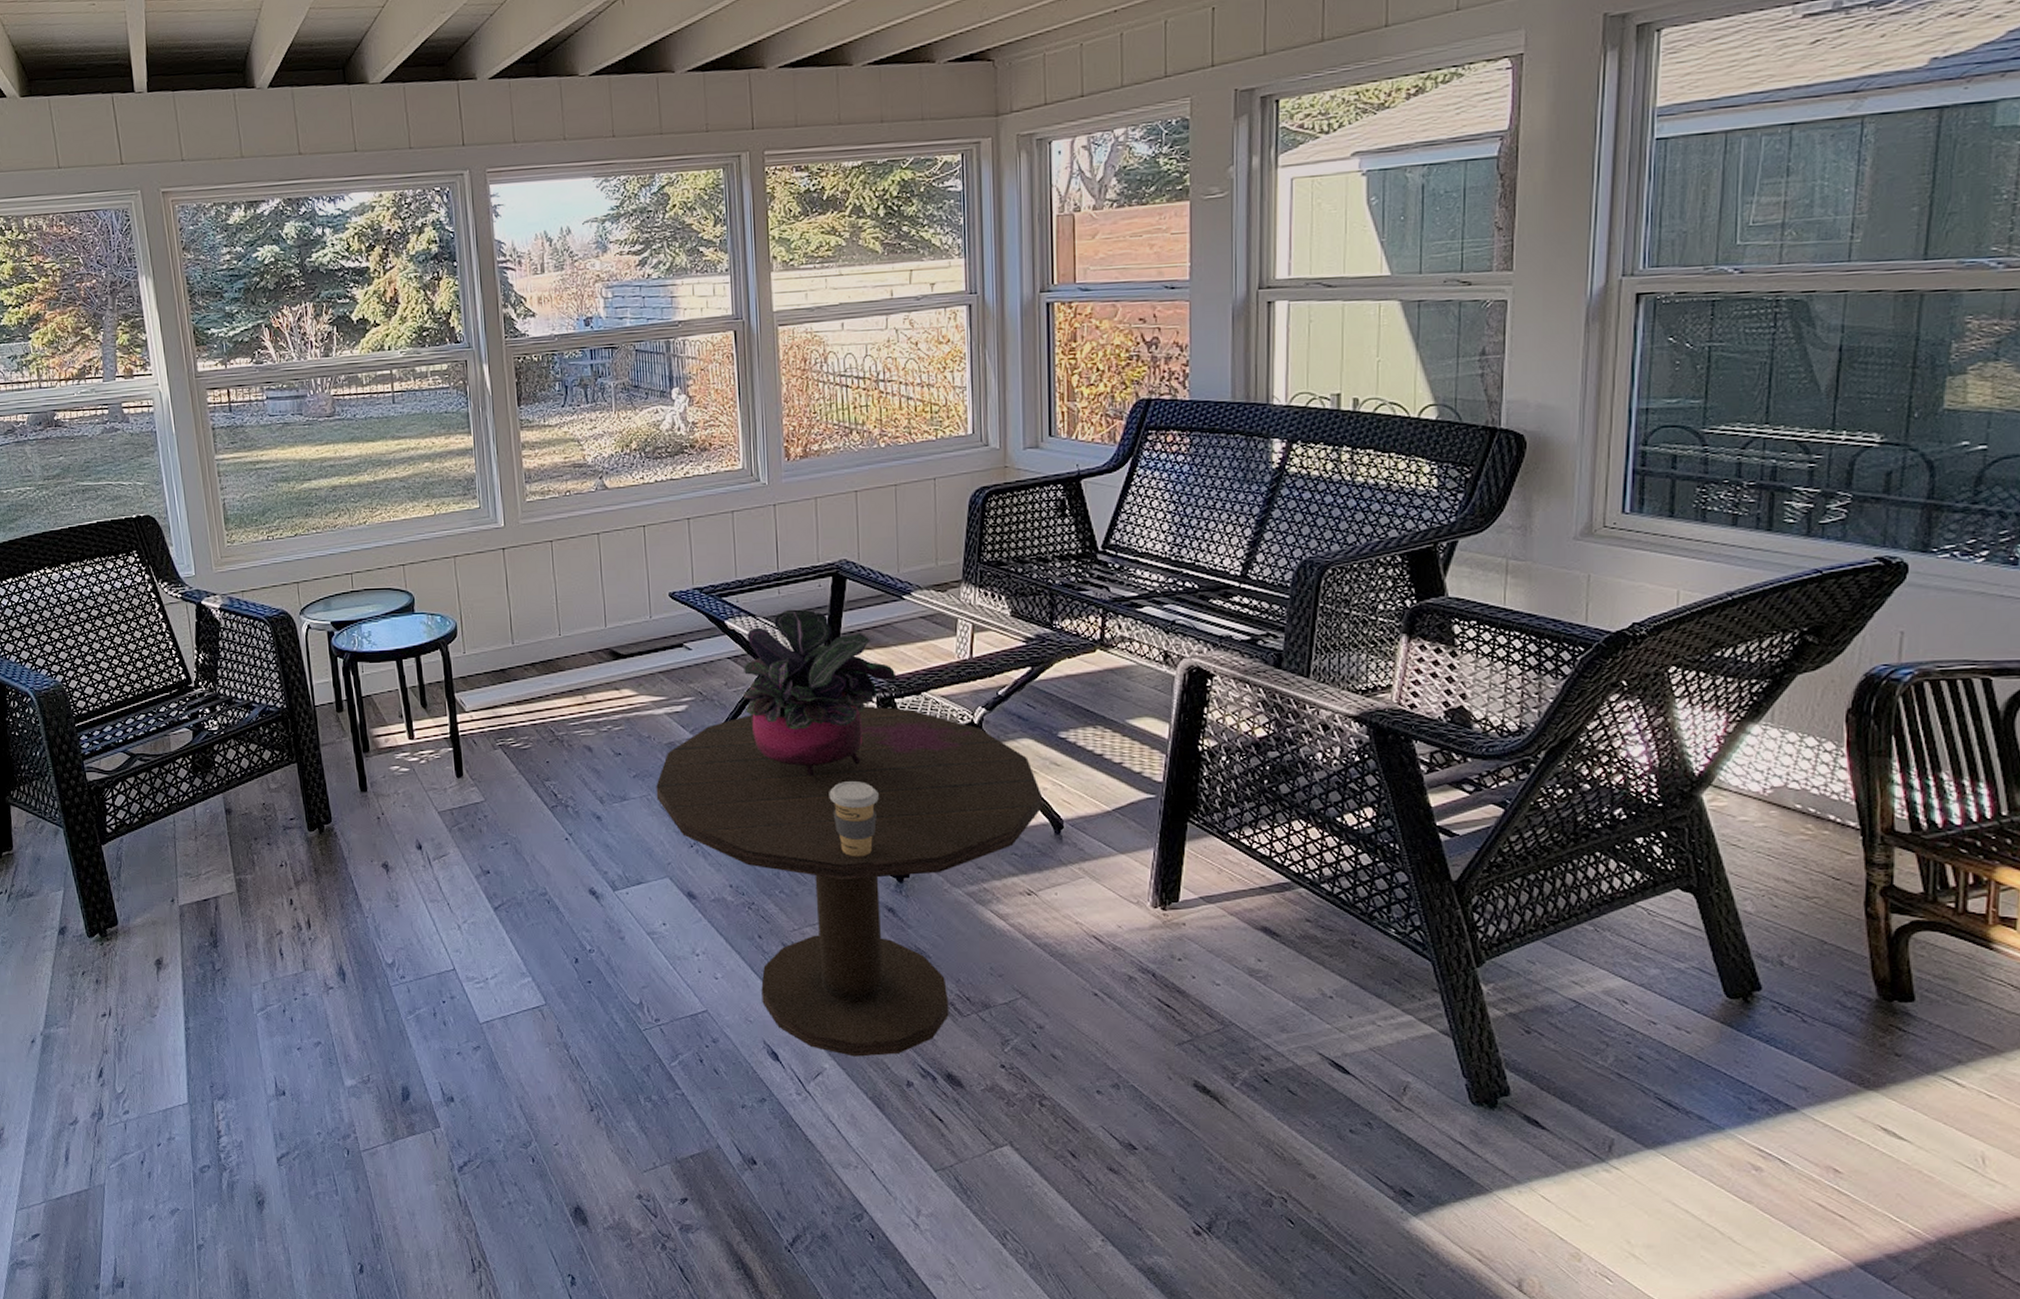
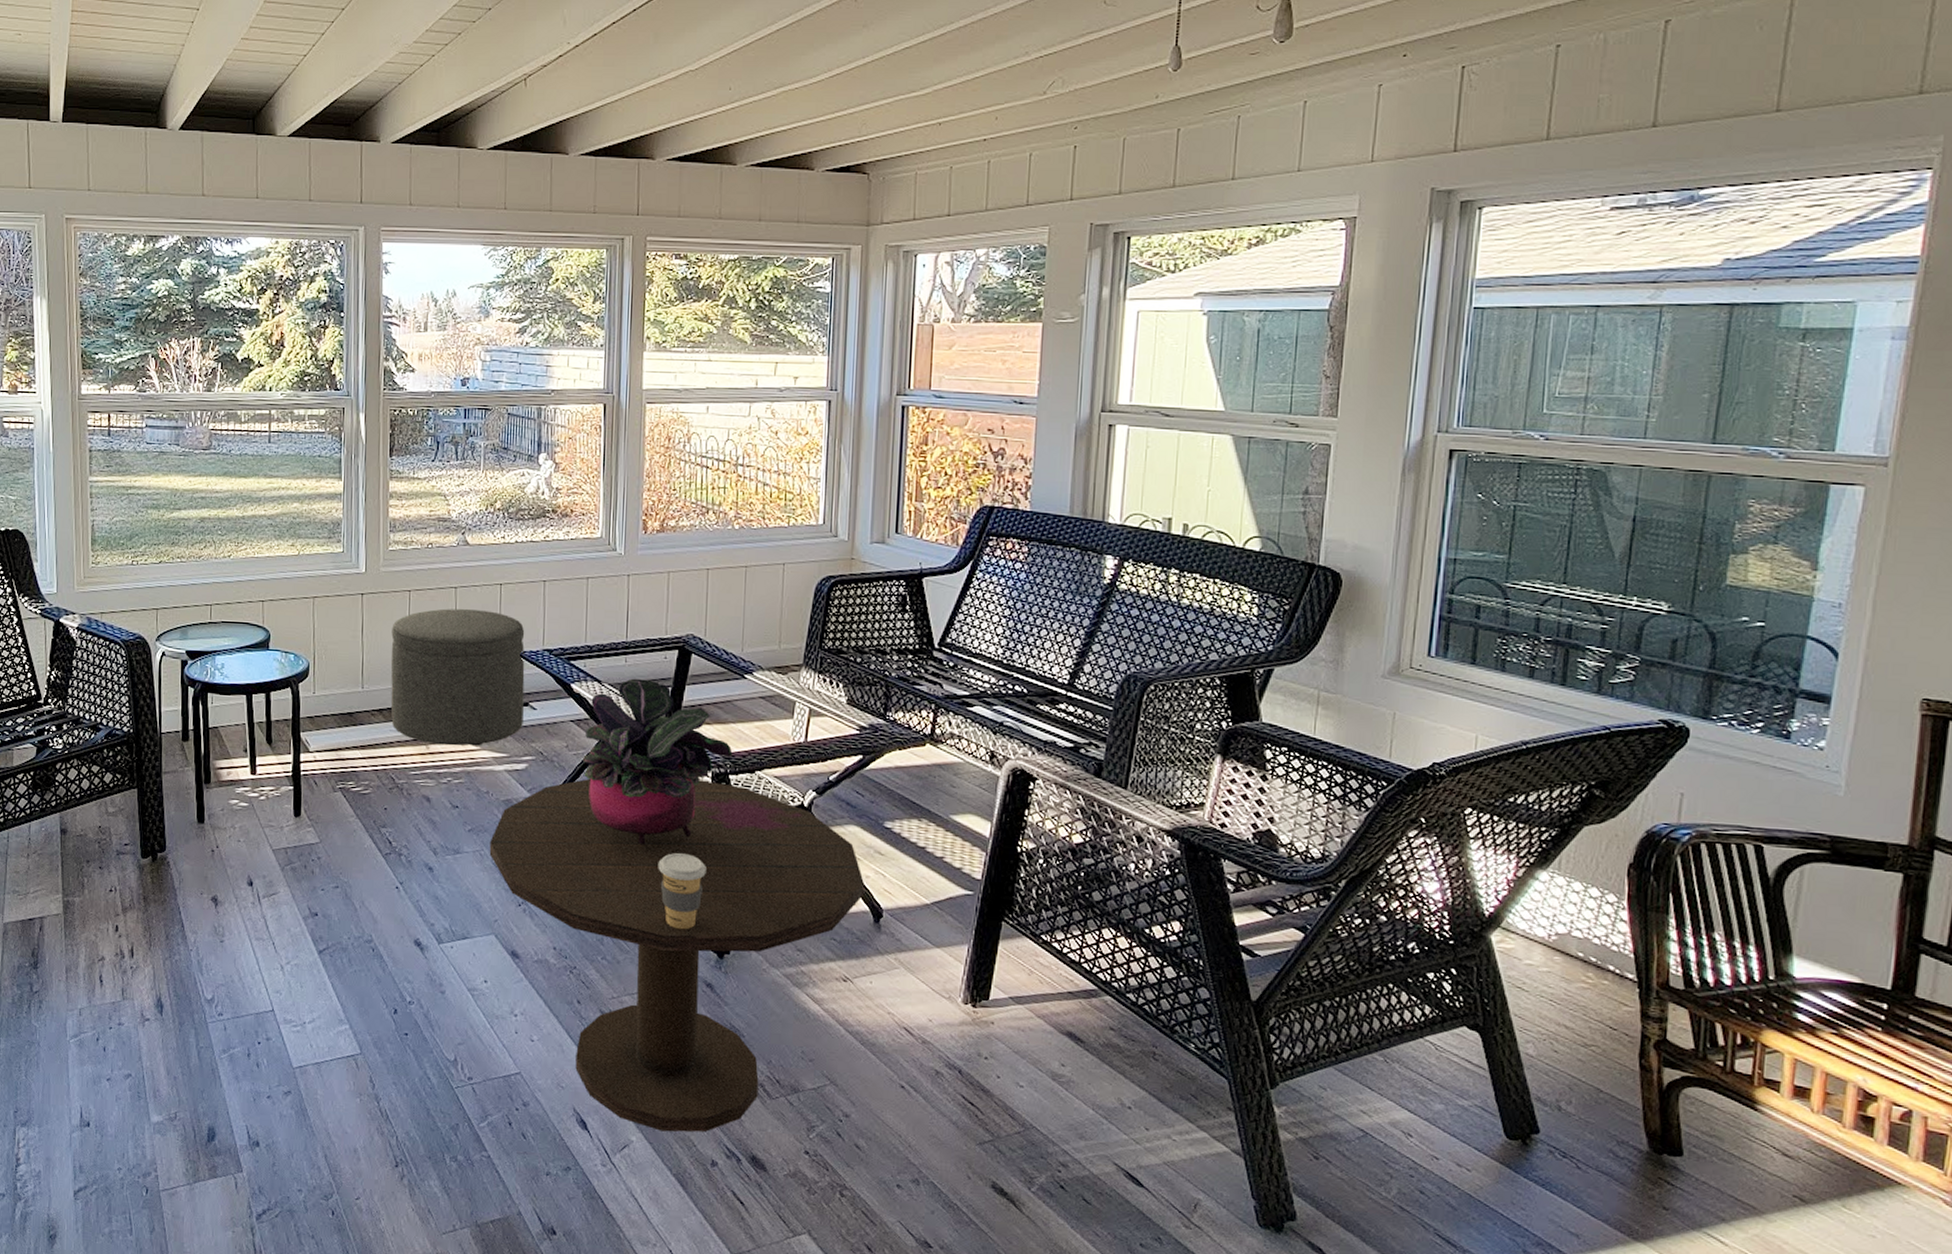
ottoman: none [536,554,679,694] -> present [390,608,525,746]

